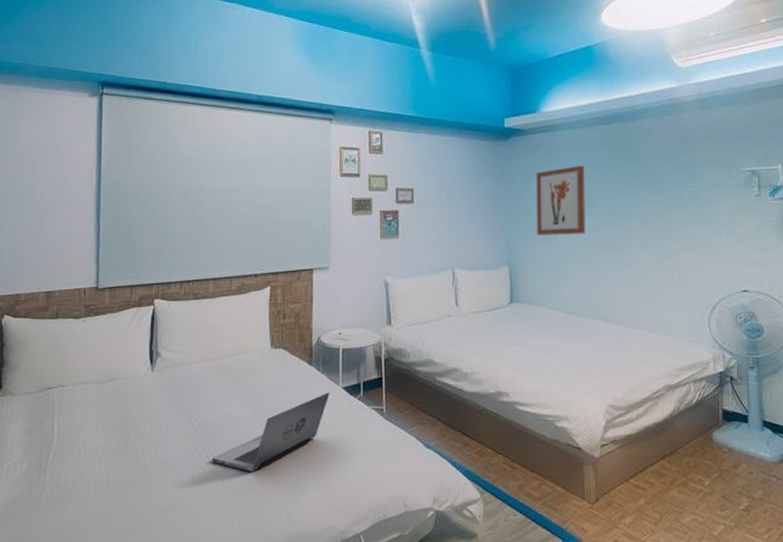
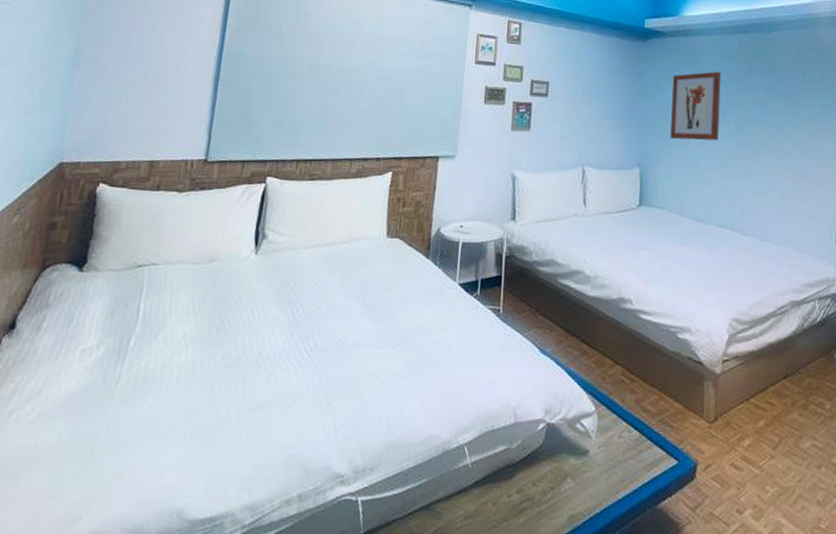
laptop: present [211,393,330,471] -> none [310,288,445,370]

